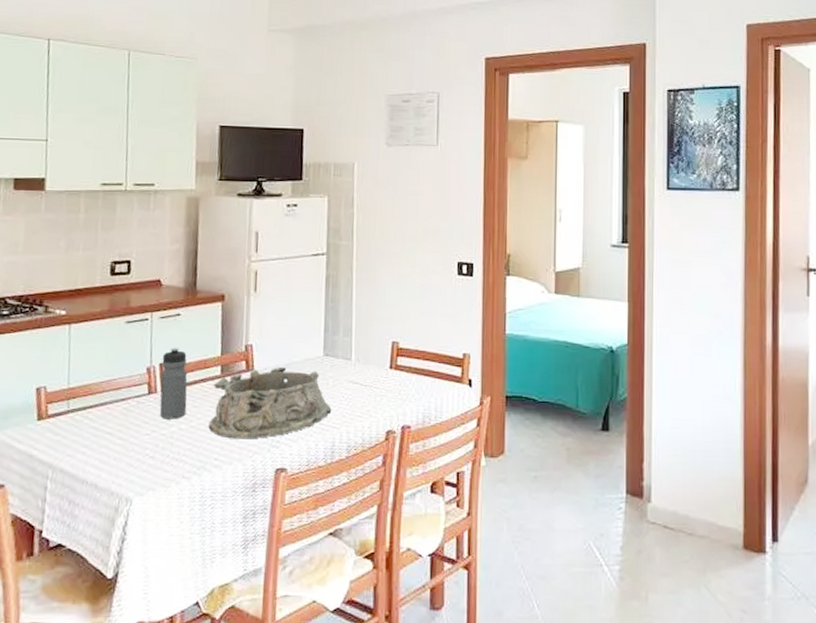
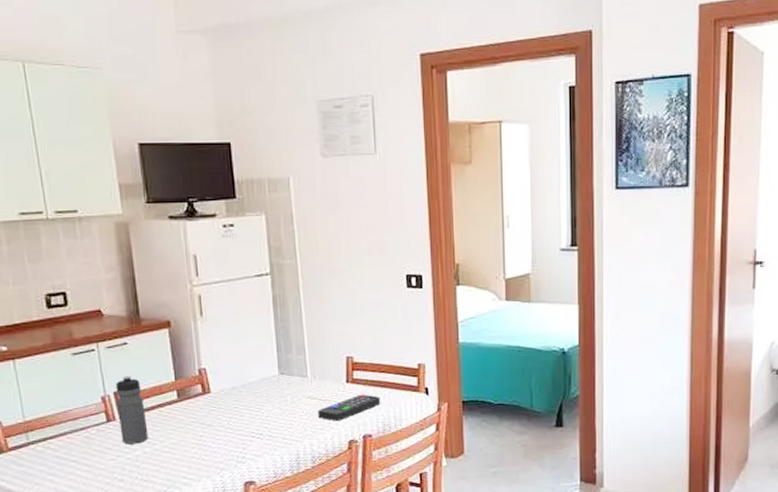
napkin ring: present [208,366,332,439] -> none [171,387,293,458]
remote control: none [358,382,423,409] -> present [318,394,381,421]

